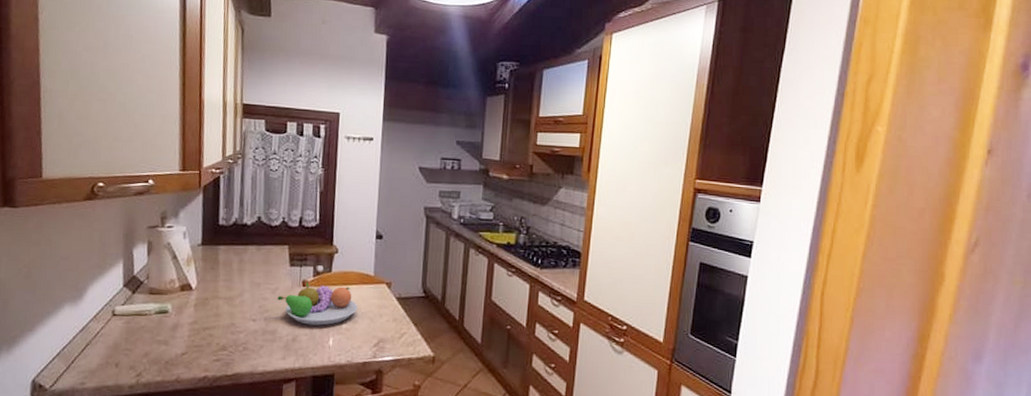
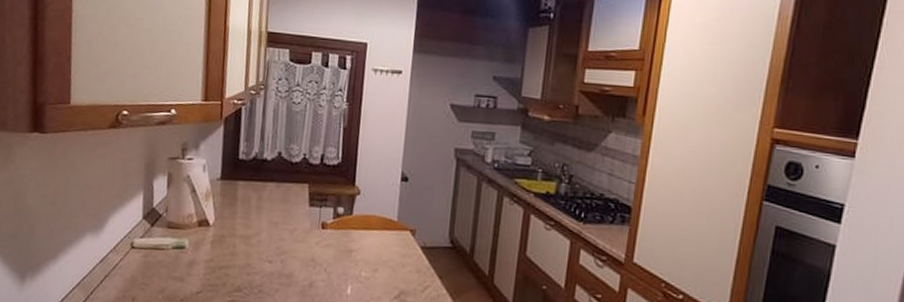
fruit bowl: present [277,283,358,326] -> none [295,225,379,273]

